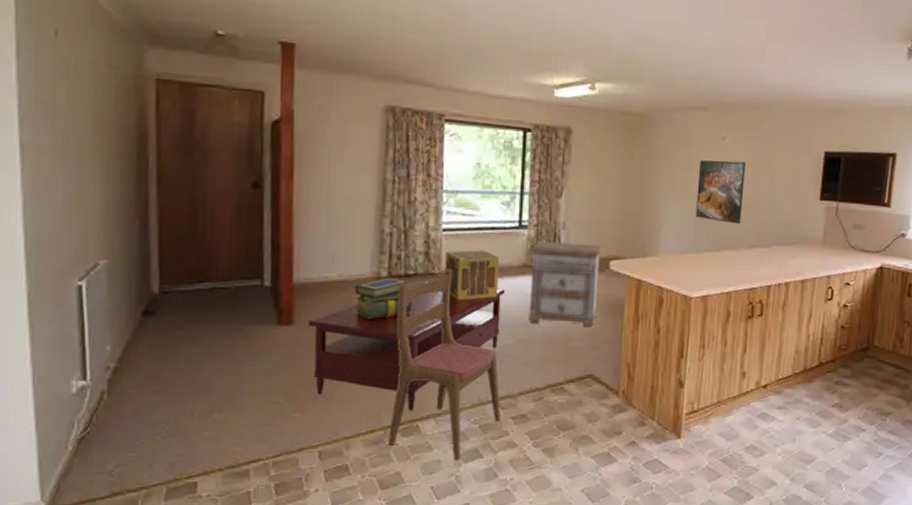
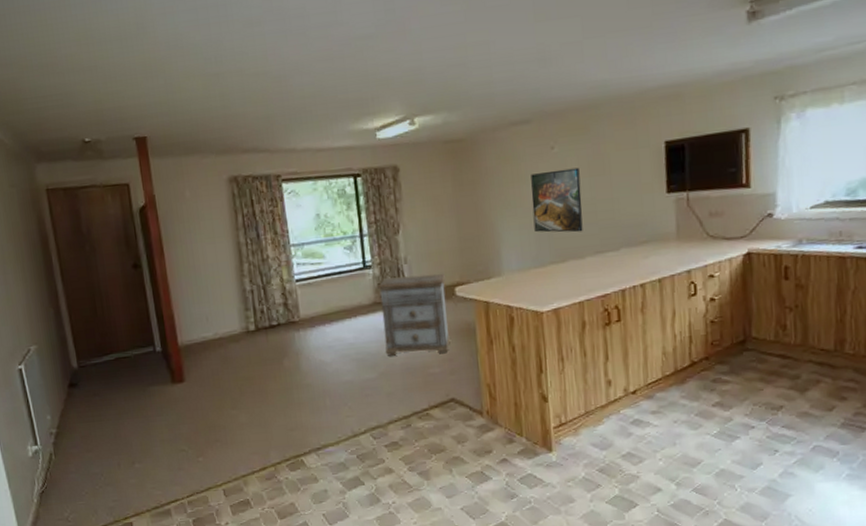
coffee table: present [308,280,506,411] -> none [196,327,361,448]
stack of books: present [355,277,412,320] -> none [229,330,281,371]
dining chair: present [388,268,501,461] -> none [266,315,375,490]
decorative box: present [445,250,500,301] -> none [302,294,355,344]

